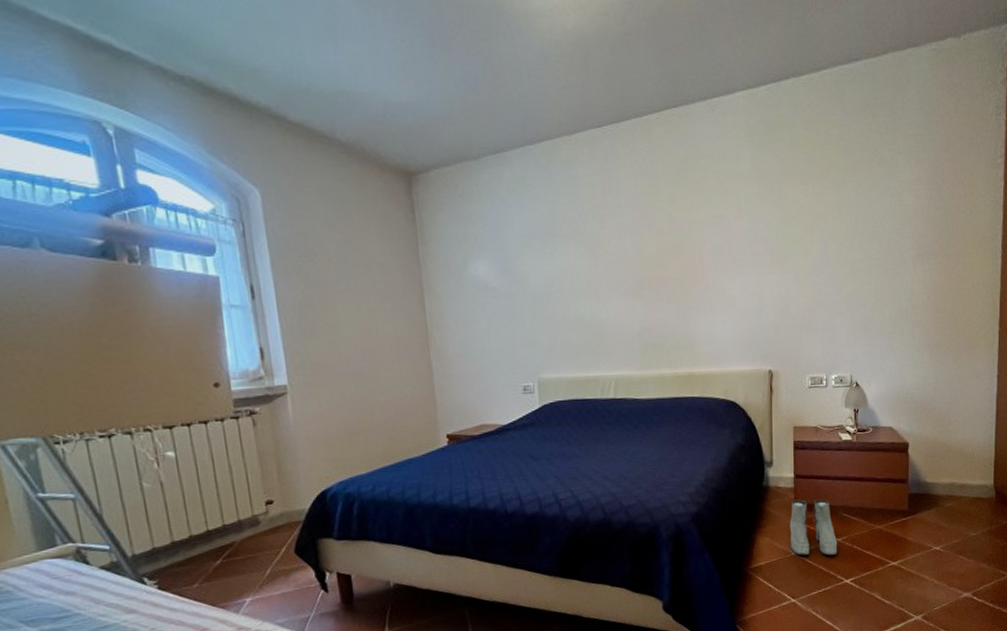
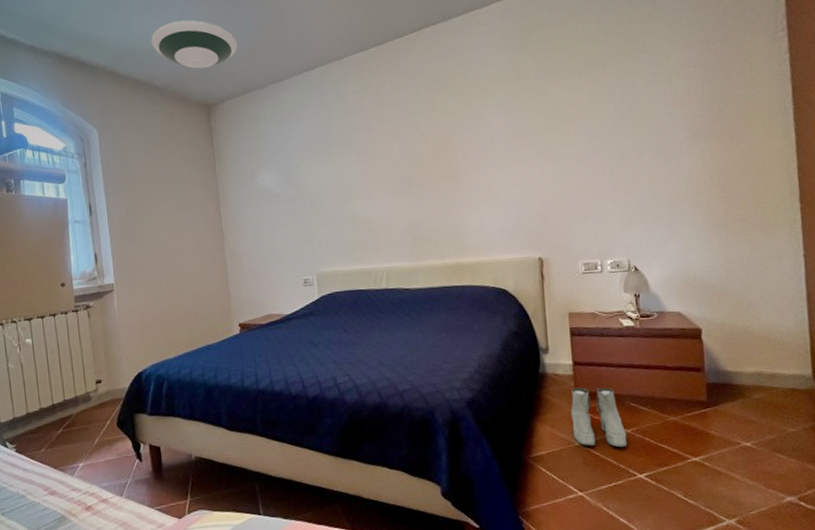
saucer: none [332,59,446,125] -> present [151,19,238,69]

